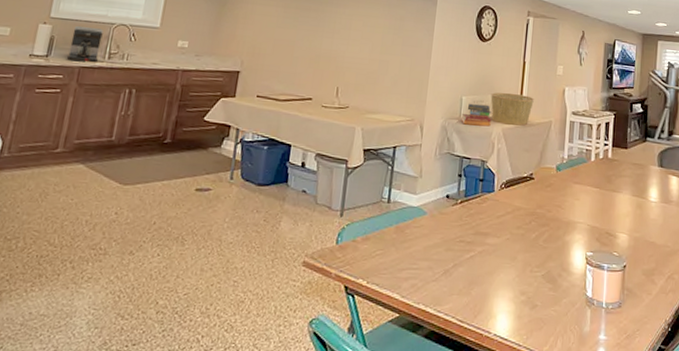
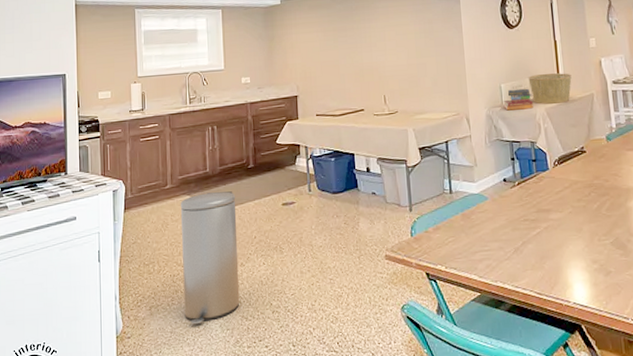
pedal bin: none [44,164,142,318] -> present [180,191,240,325]
coffee maker: present [67,25,104,63] -> none [158,79,182,111]

